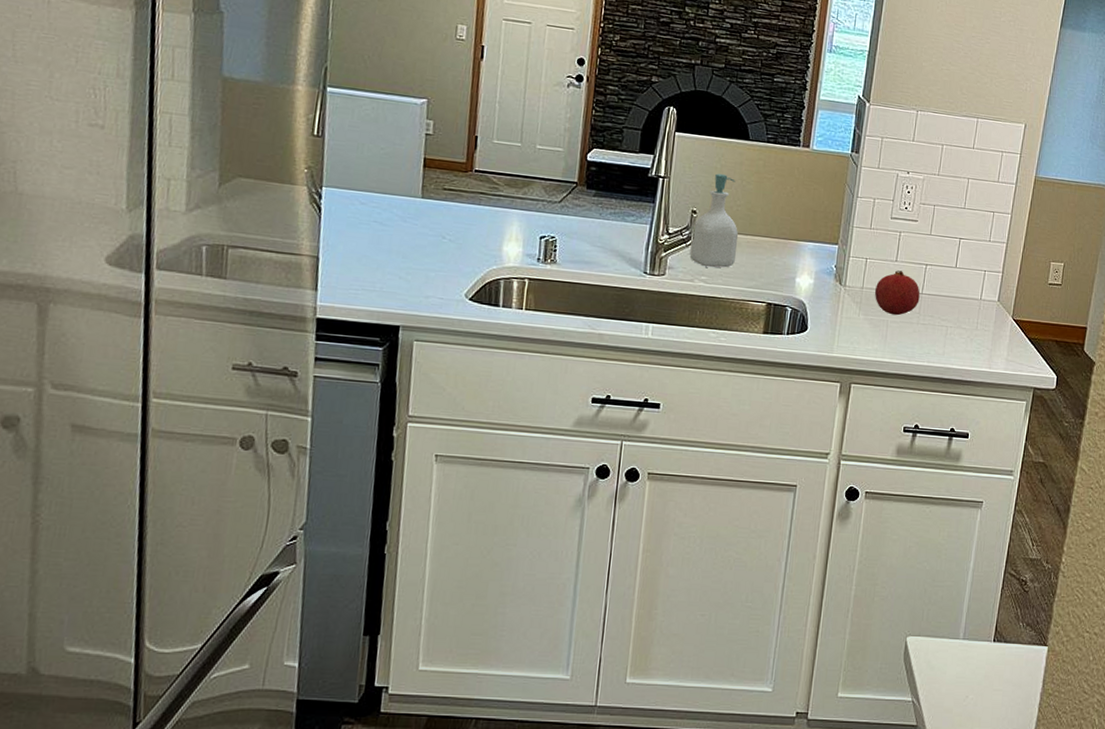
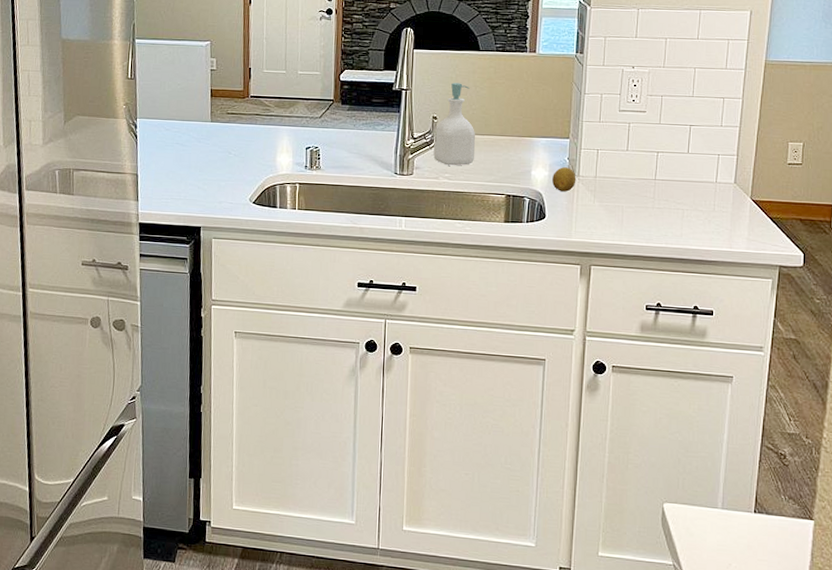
fruit: none [817,275,843,303] -> present [552,167,576,192]
fruit: present [874,270,920,316] -> none [607,159,653,201]

